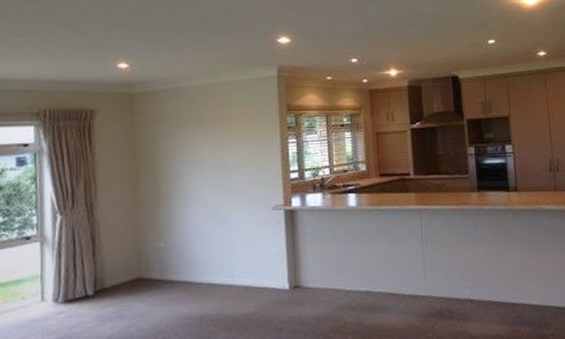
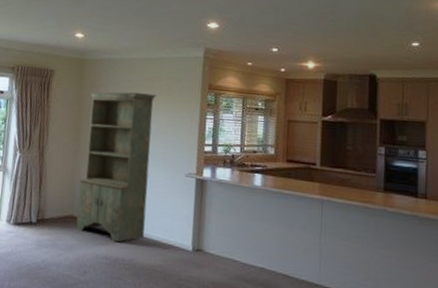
bookshelf: none [143,123,231,297] -> present [76,92,157,243]

